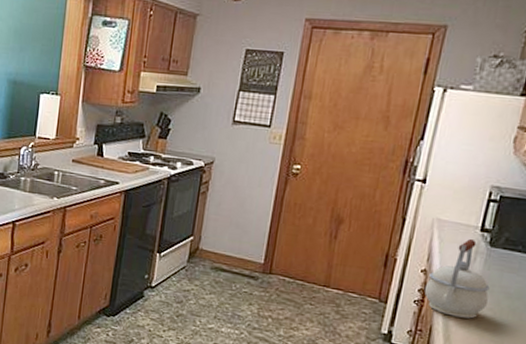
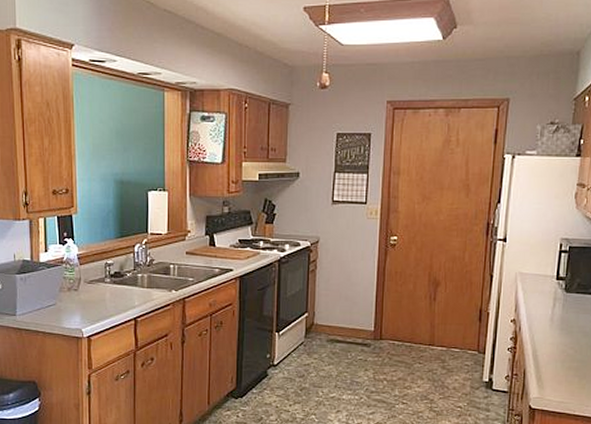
kettle: present [424,239,490,319] -> none [515,288,569,359]

